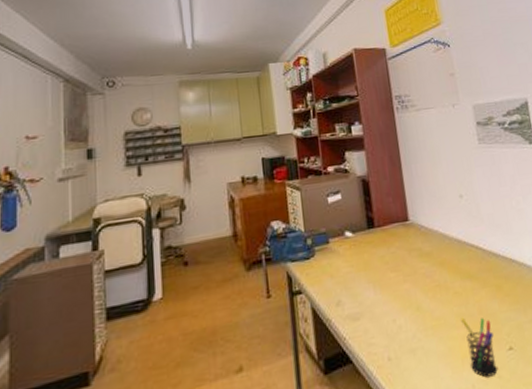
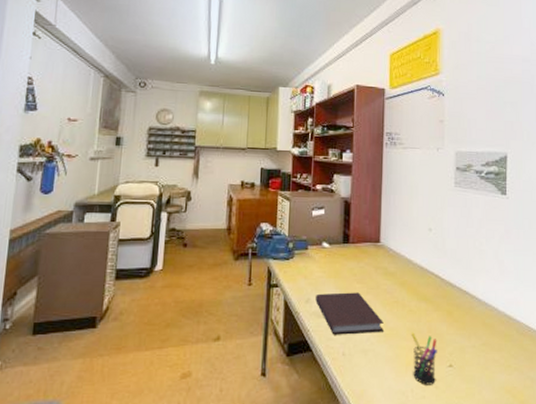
notebook: none [347,282,431,339] -> present [315,292,385,335]

